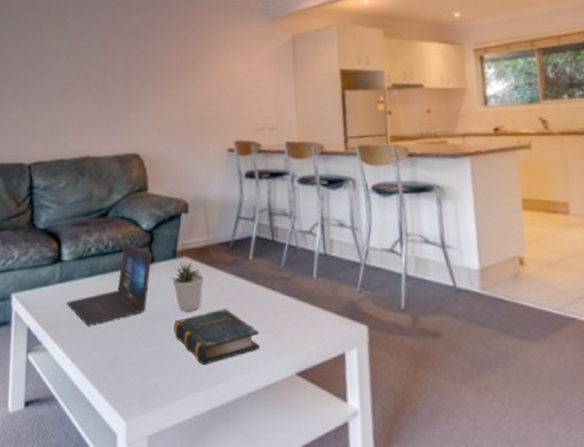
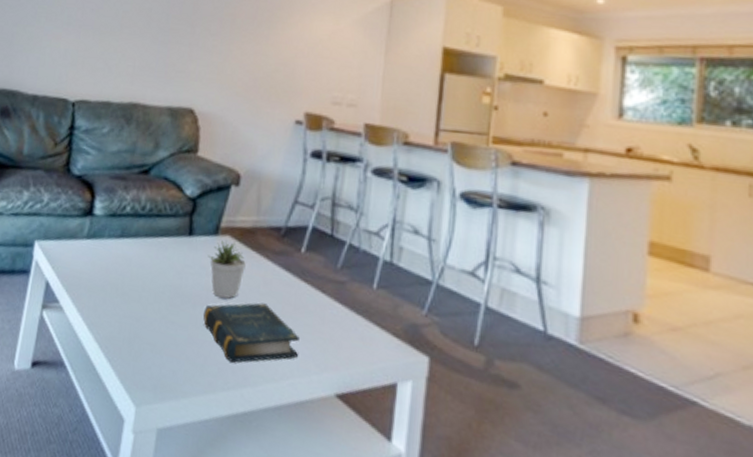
laptop: present [66,241,152,326] -> none [91,205,192,293]

